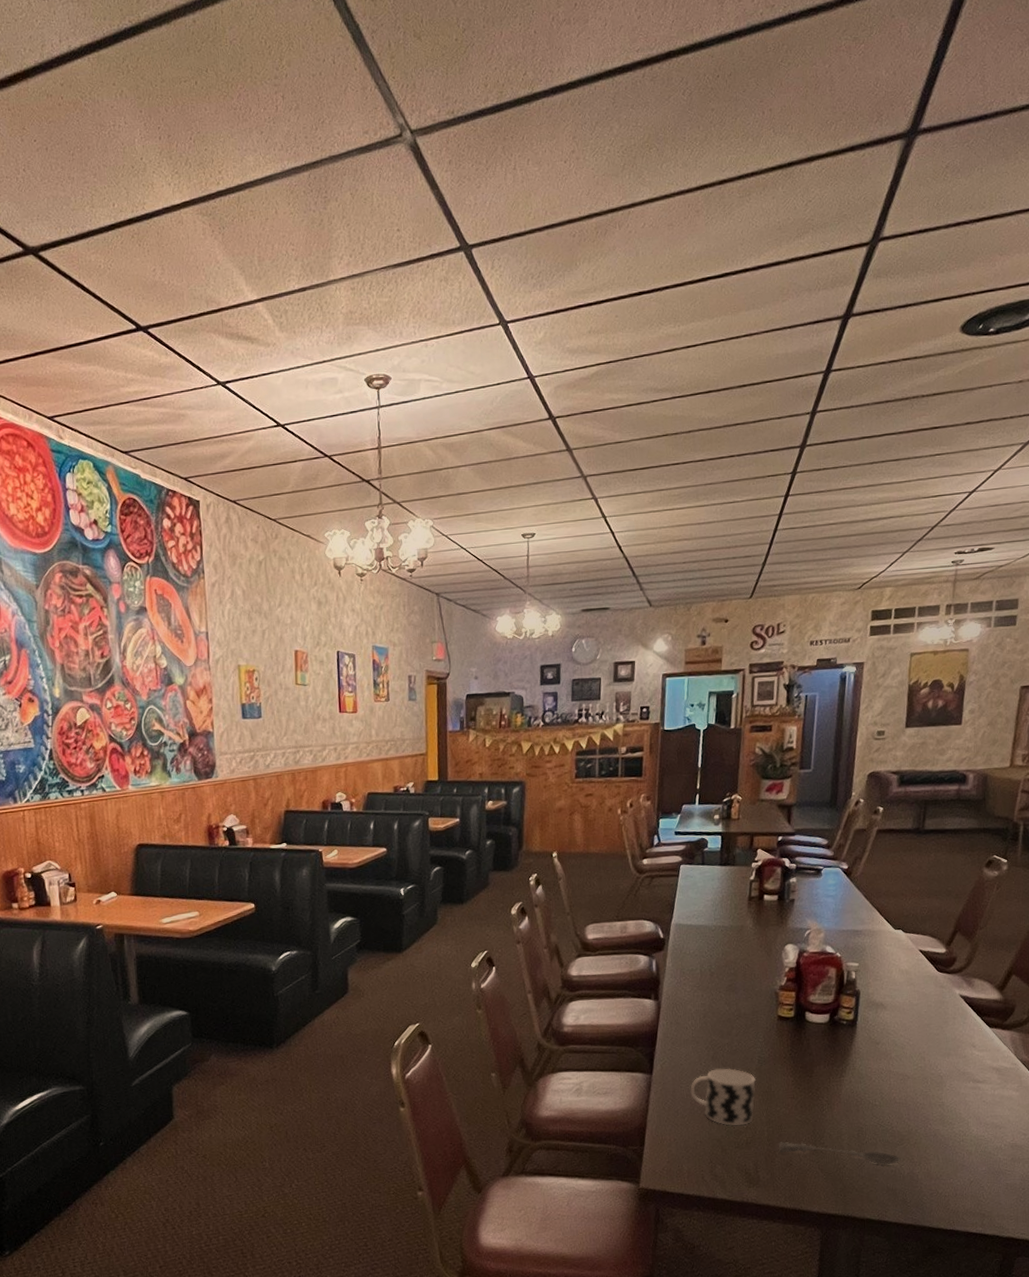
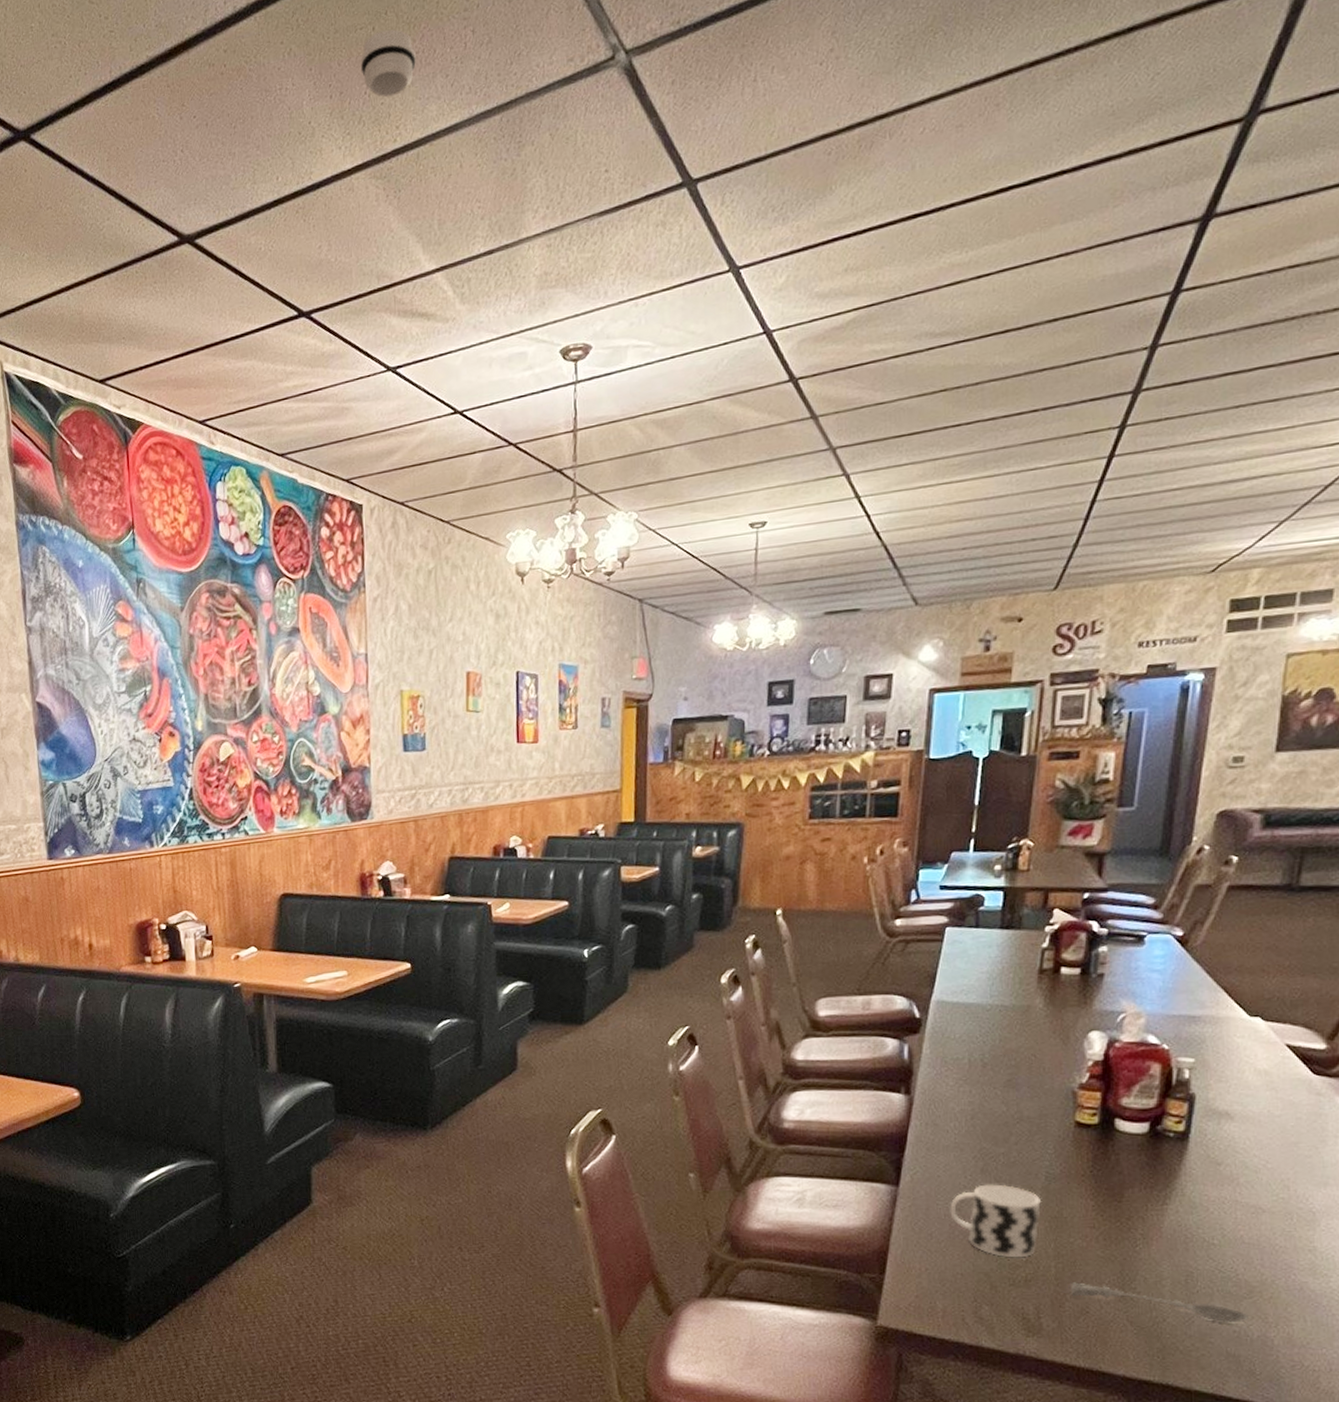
smoke detector: none [185,85,235,145] -> present [360,29,417,98]

